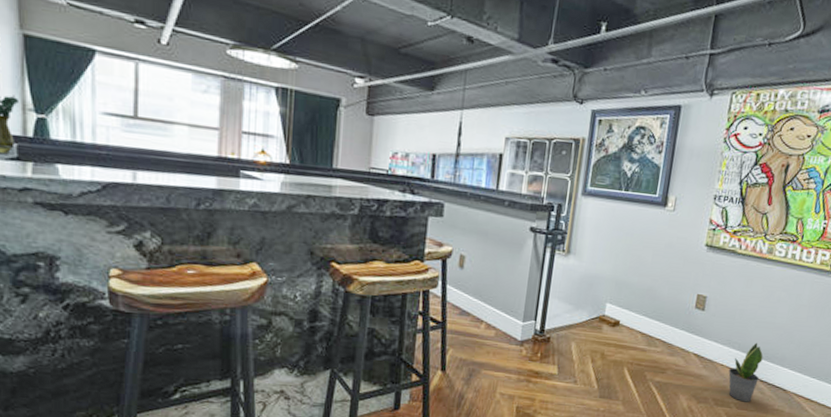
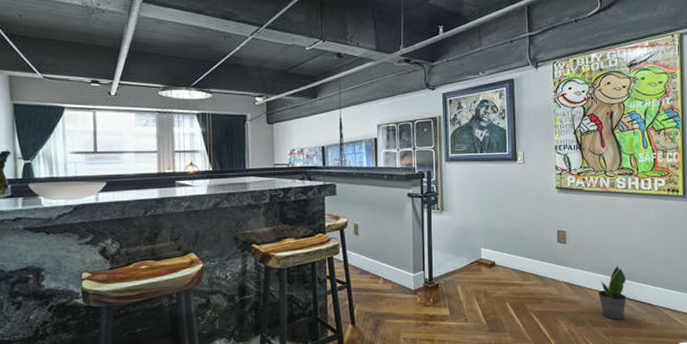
bowl: none [42,145,149,177] -> present [28,181,107,201]

